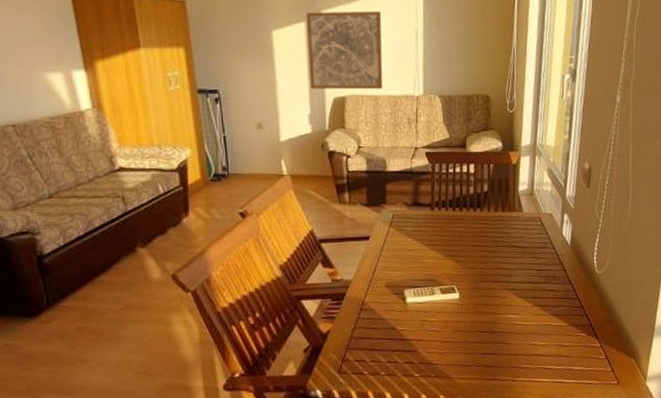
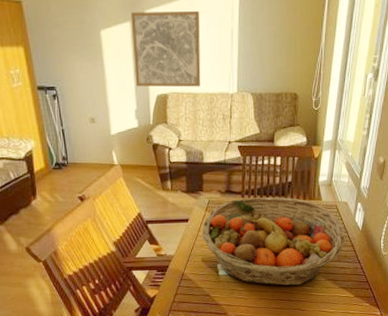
fruit basket: none [385,209,553,314] -> present [202,197,345,286]

